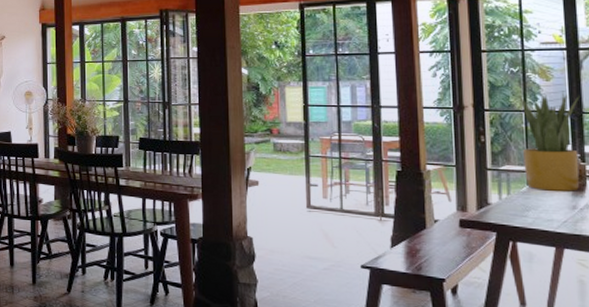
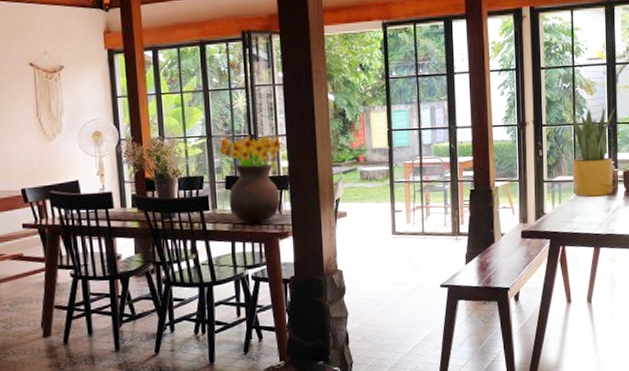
flower arrangement: none [133,100,195,185] -> present [218,133,282,225]

